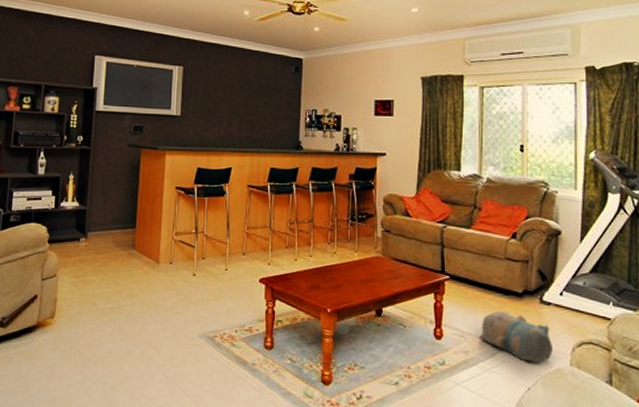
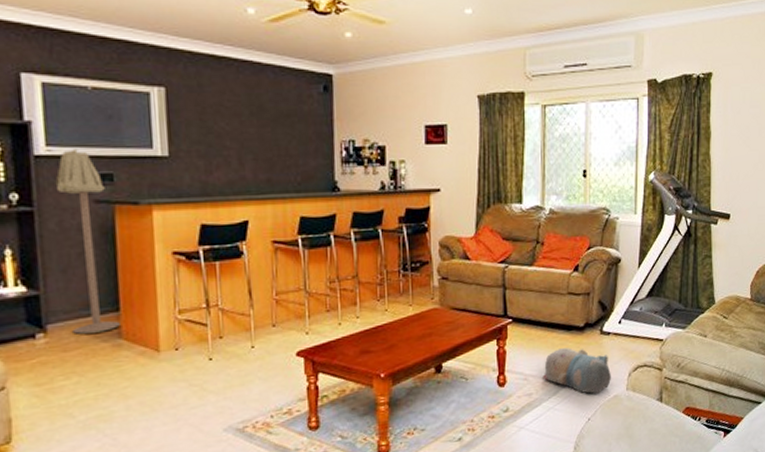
floor lamp: none [103,108,136,243] -> present [55,149,120,334]

